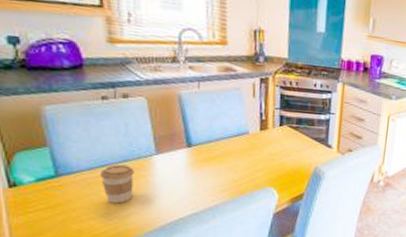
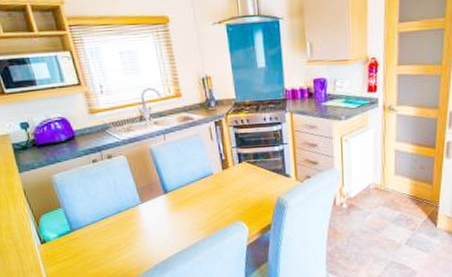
coffee cup: present [99,165,134,204] -> none [101,216,130,249]

